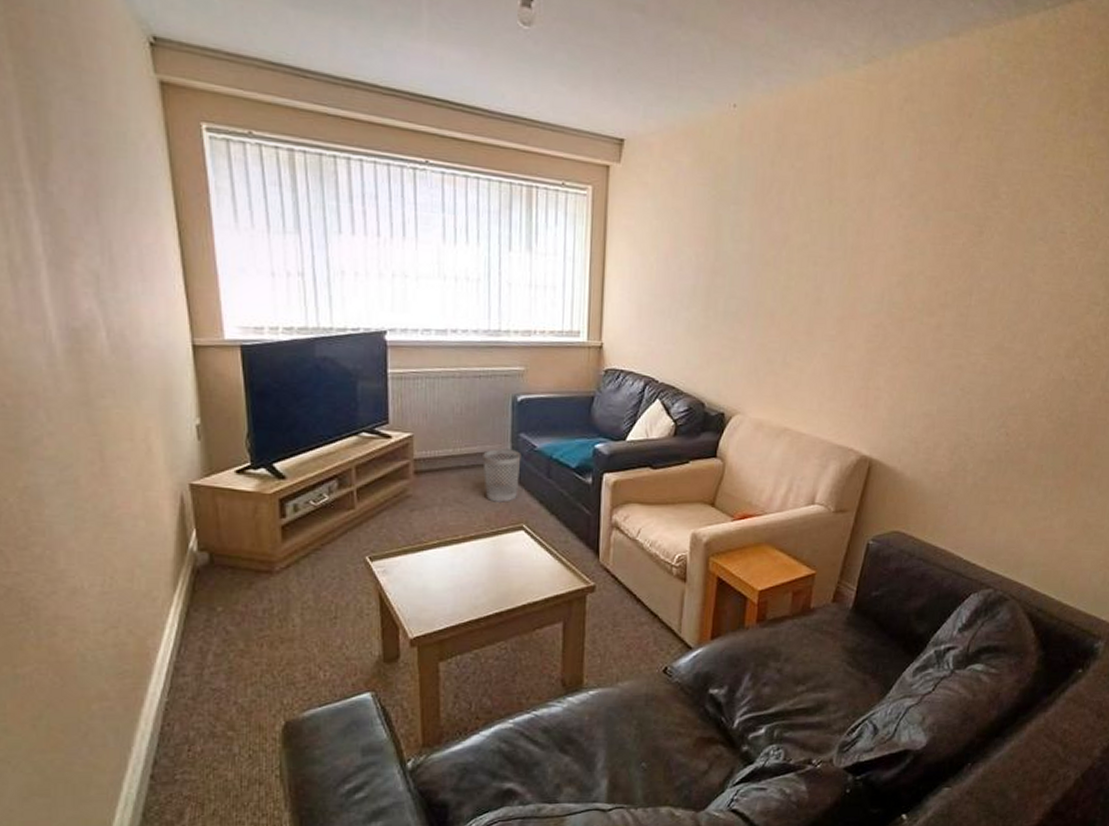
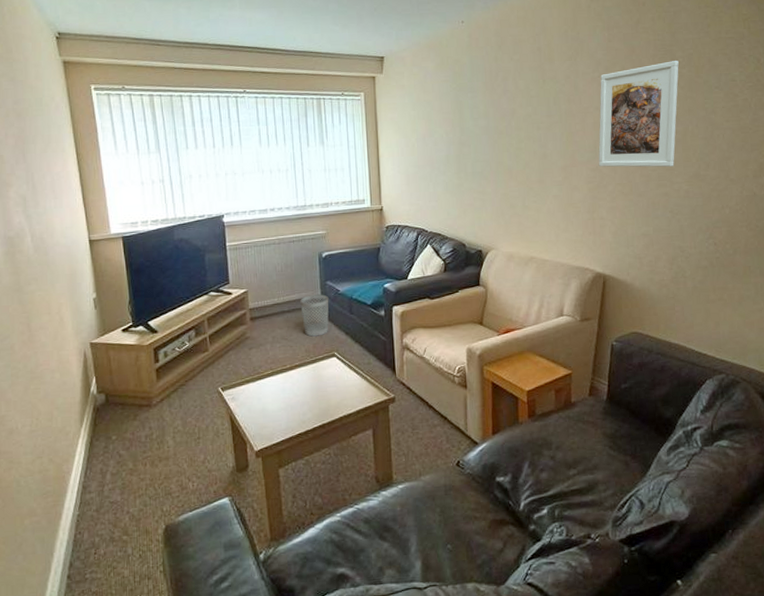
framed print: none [883,196,1001,334] -> present [598,61,679,167]

